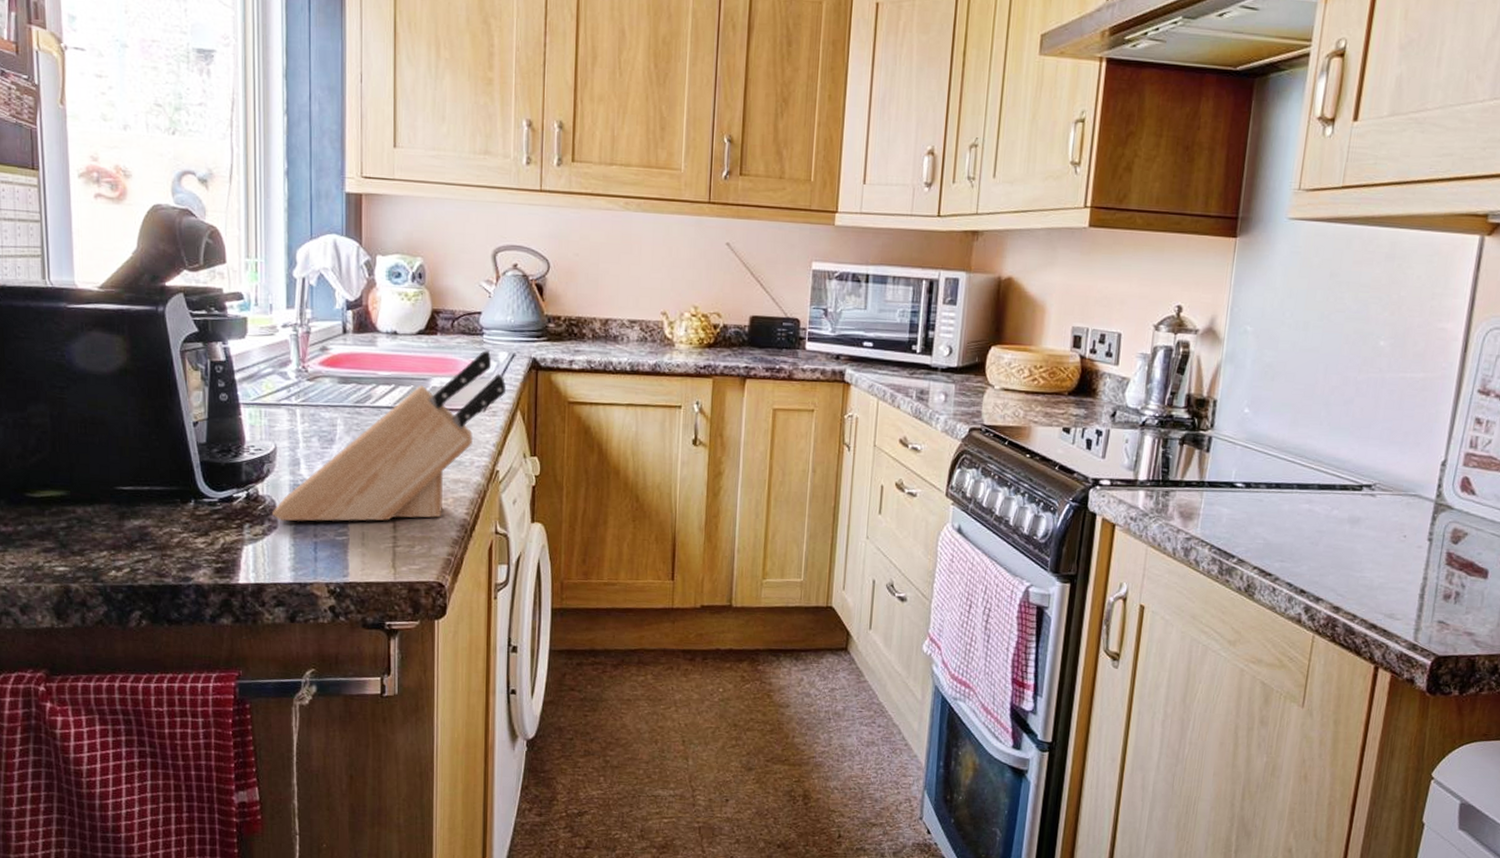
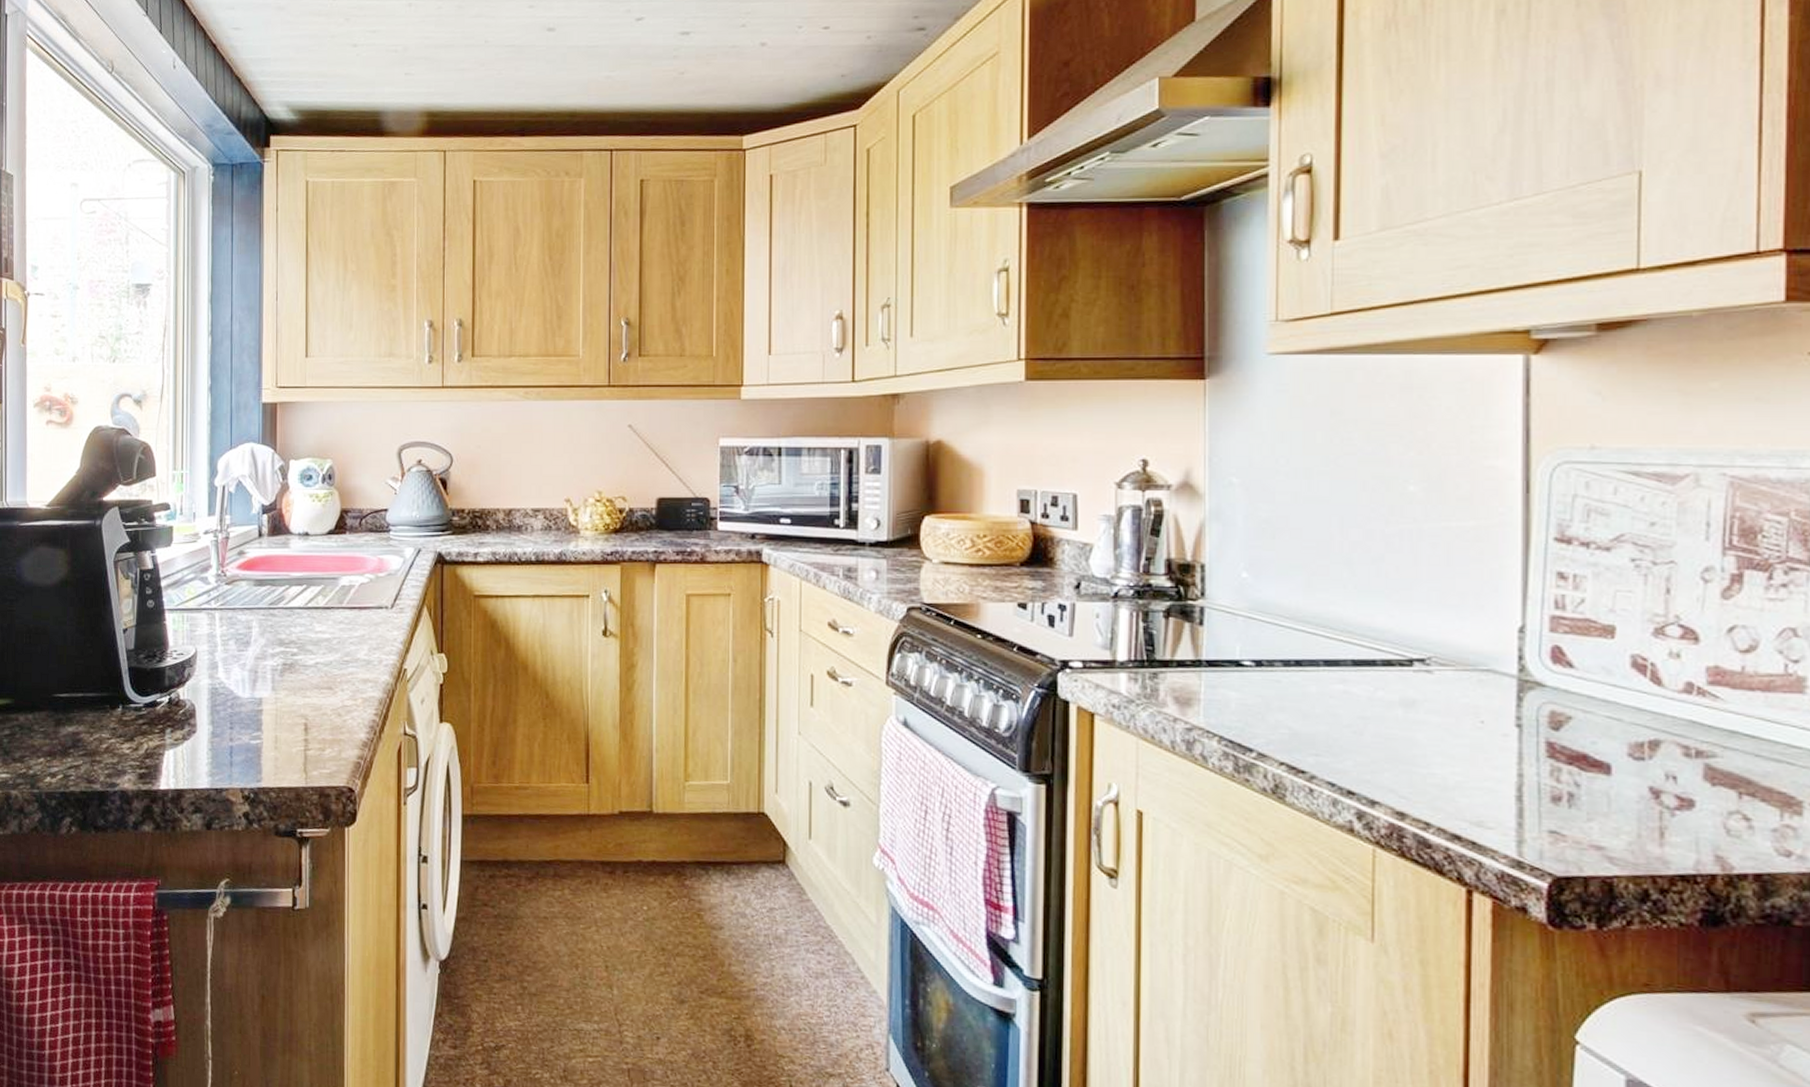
knife block: present [271,350,507,522] -> none [191,547,413,726]

